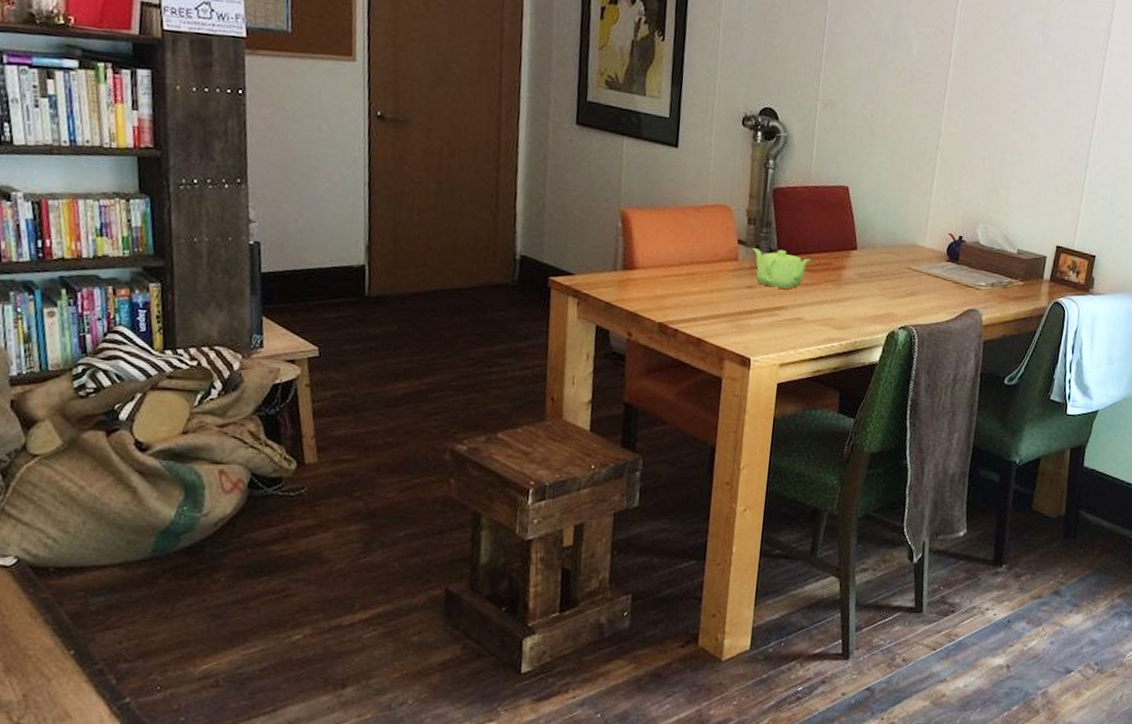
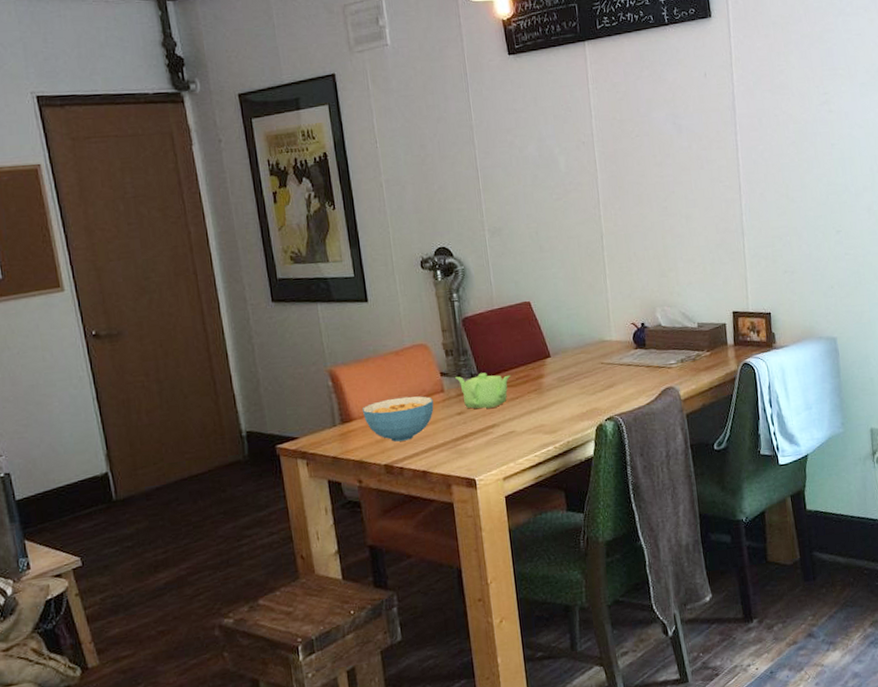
cereal bowl: none [648,255,724,303] -> present [363,396,434,442]

